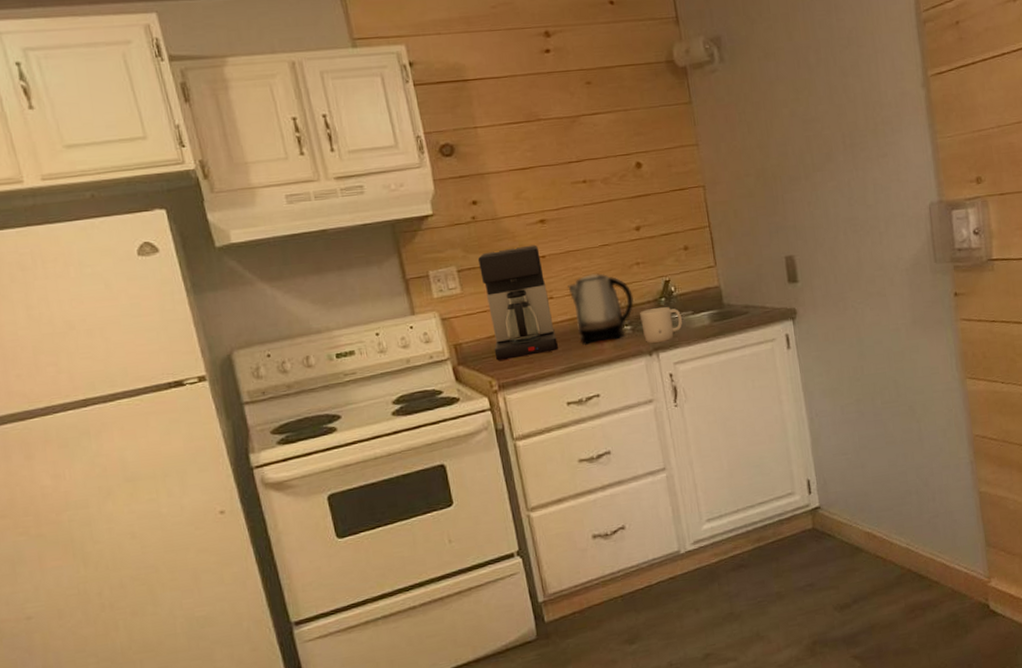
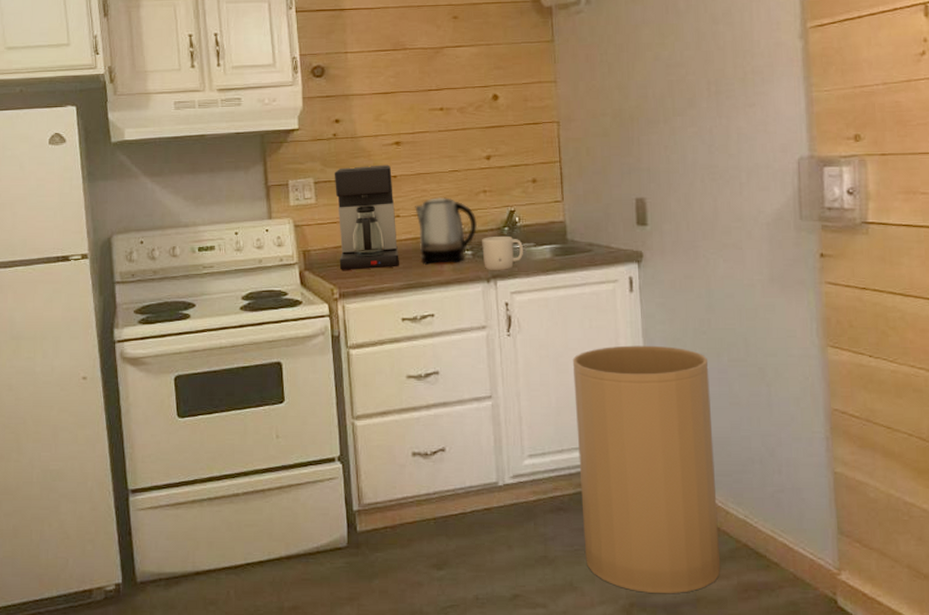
garbage can: none [739,397,890,630] -> present [572,345,721,594]

